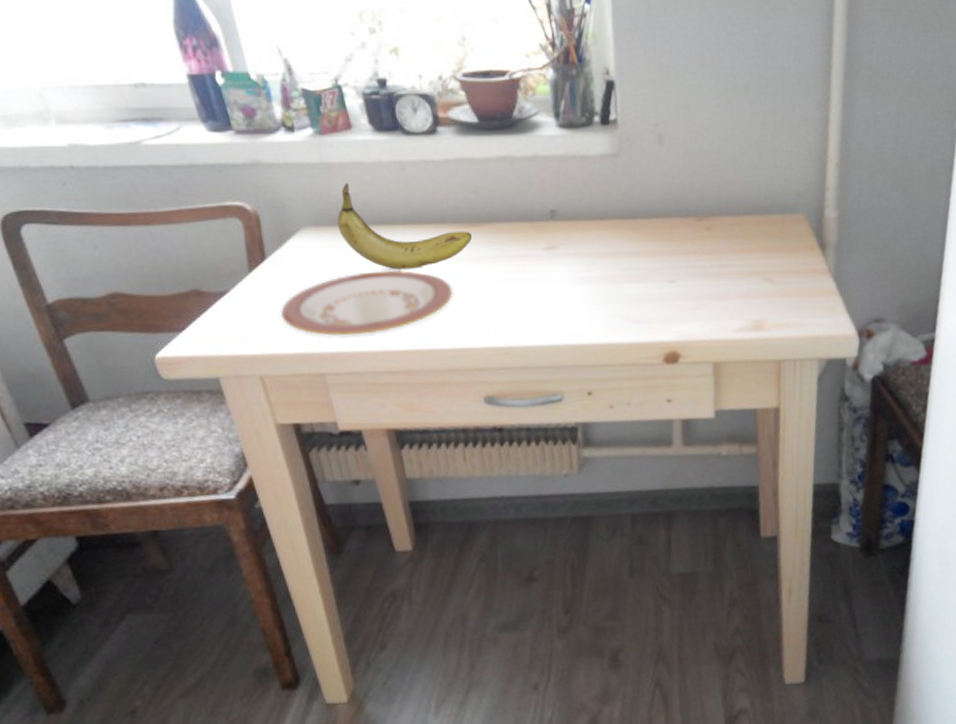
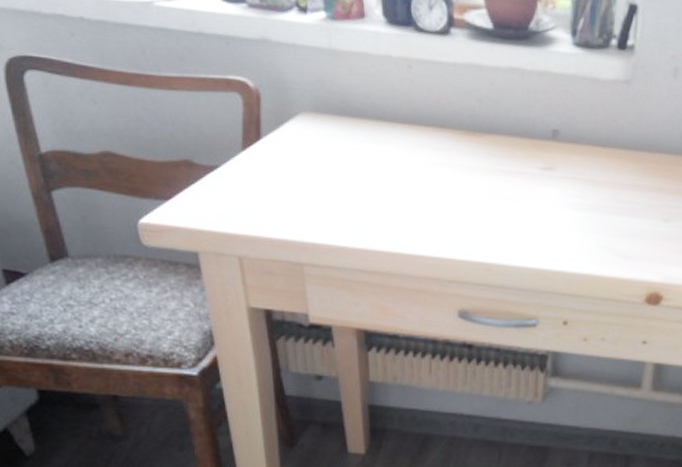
plate: present [279,269,453,336] -> none [267,166,442,230]
fruit: present [337,182,472,271] -> none [337,72,469,171]

